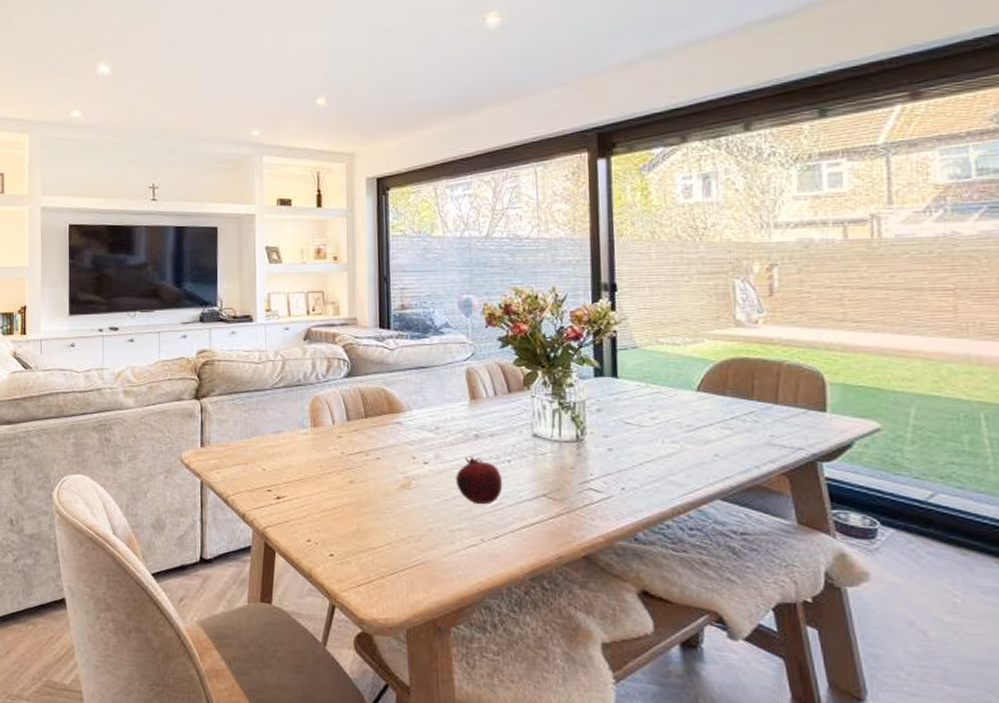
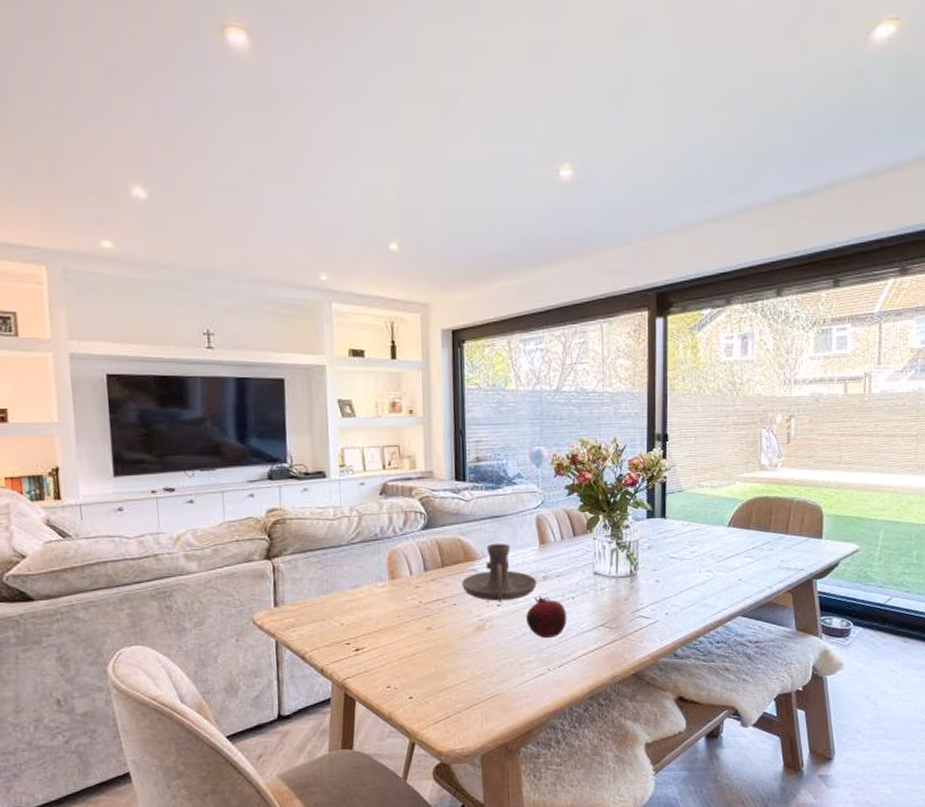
candle holder: none [386,395,468,460] -> present [462,543,537,602]

